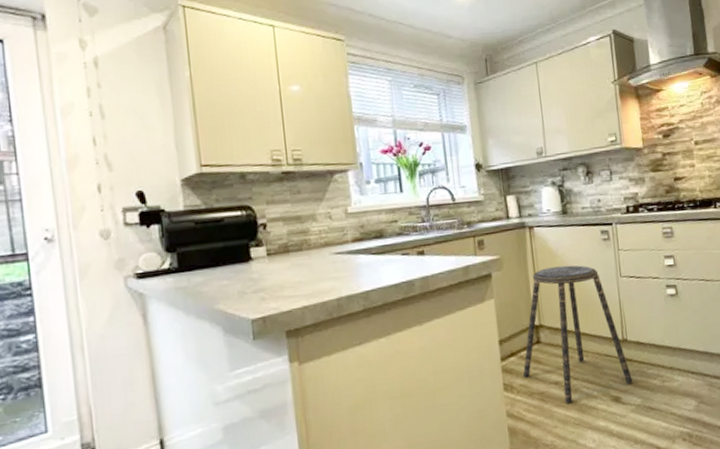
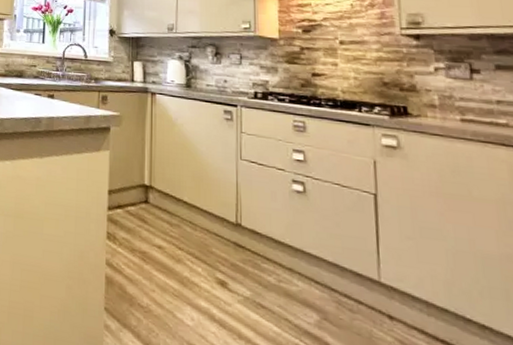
stool: present [523,265,633,404] -> none [127,133,243,273]

